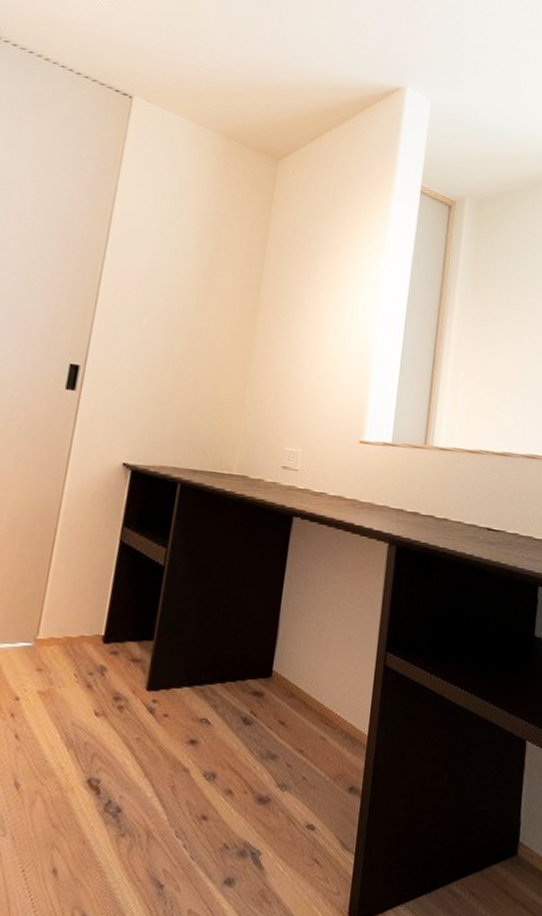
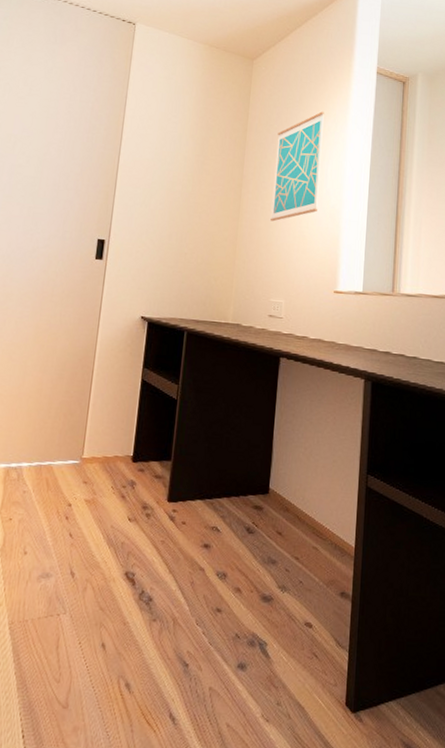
wall art: none [289,230,360,356] -> present [270,111,325,222]

